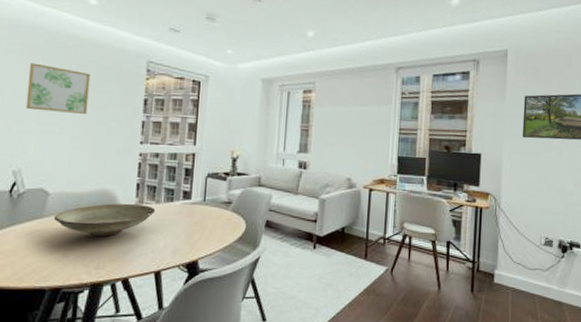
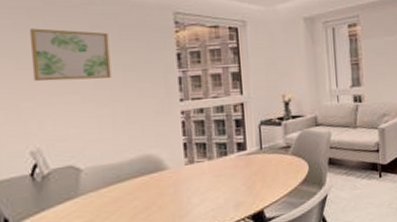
decorative bowl: present [53,203,156,237] -> none [91,164,209,206]

